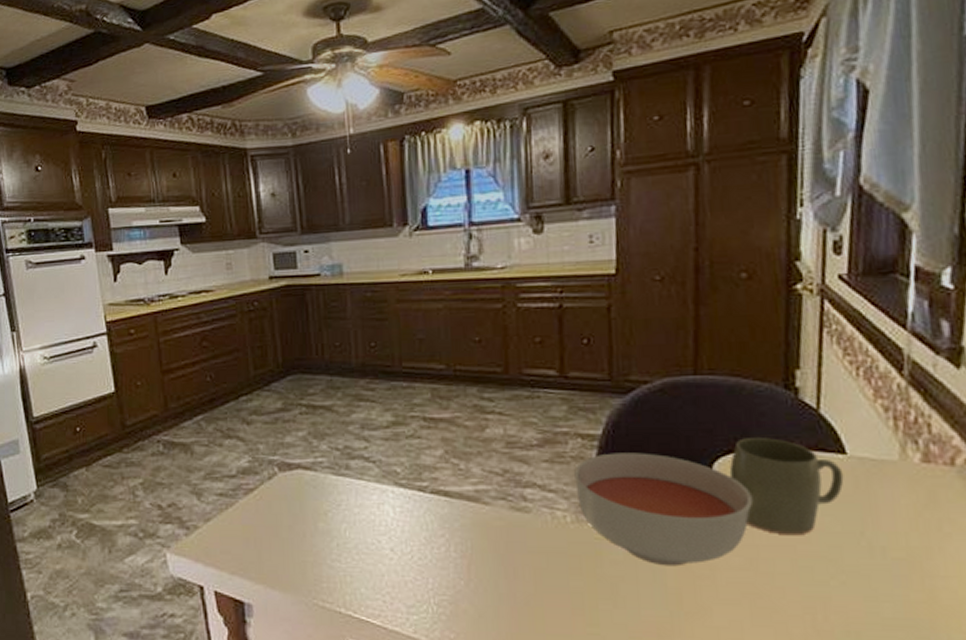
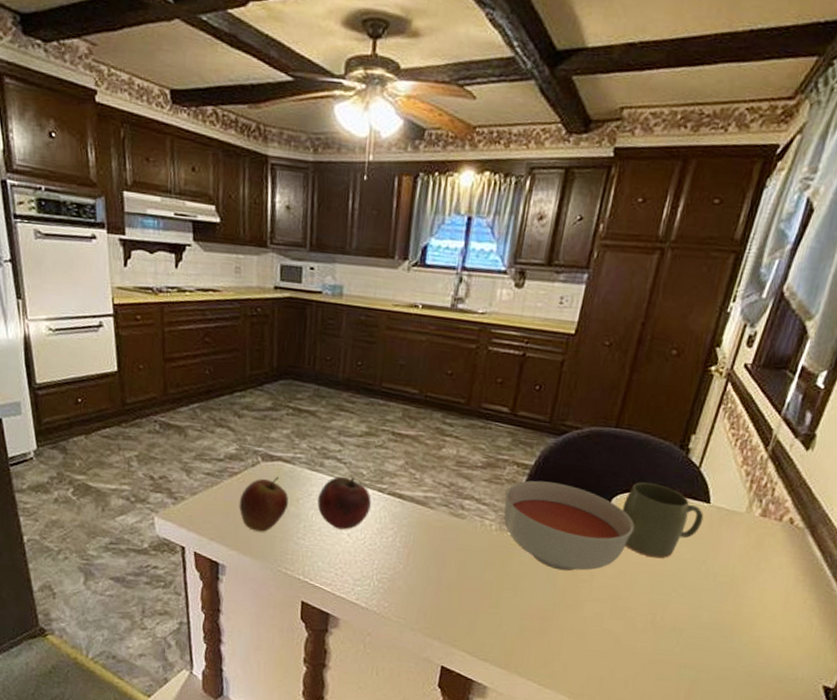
fruit: none [259,487,316,558] -> present [239,476,289,532]
fruit: none [349,478,412,544] -> present [317,476,371,530]

